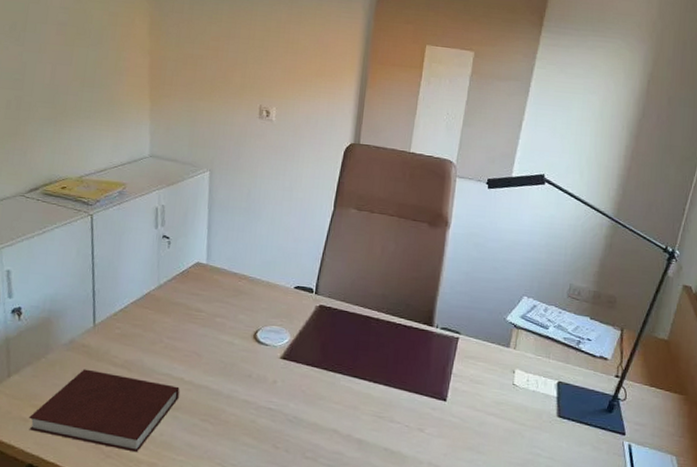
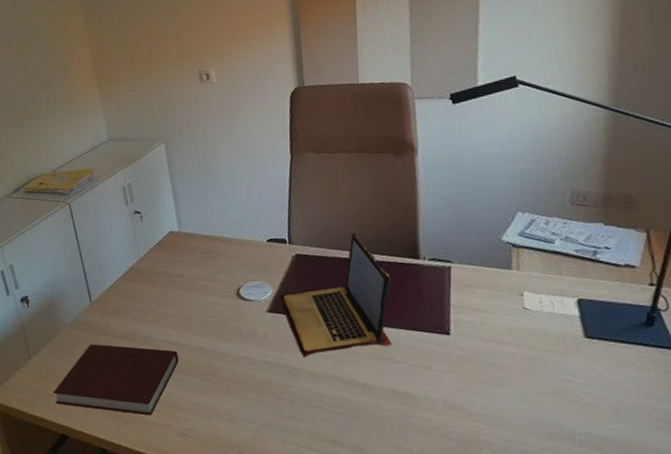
laptop: none [294,292,404,409] -> present [278,232,392,358]

